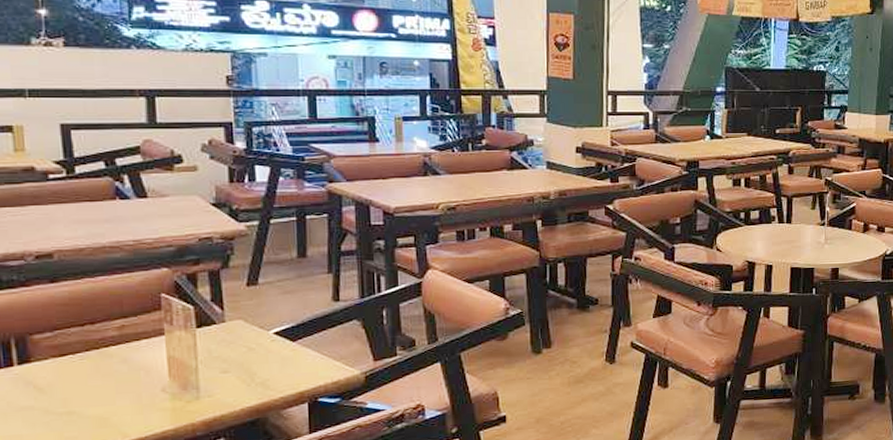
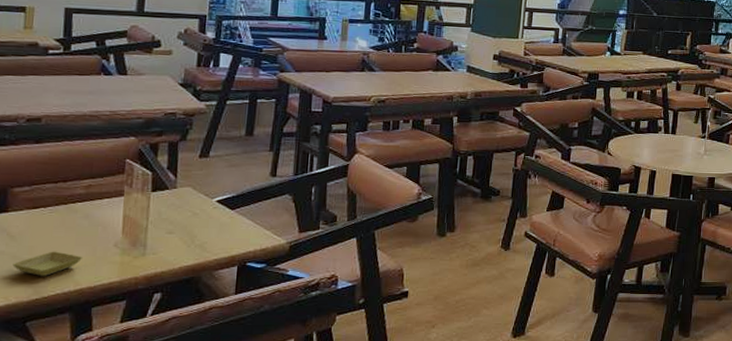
saucer: none [46,401,127,430] -> present [12,251,82,276]

